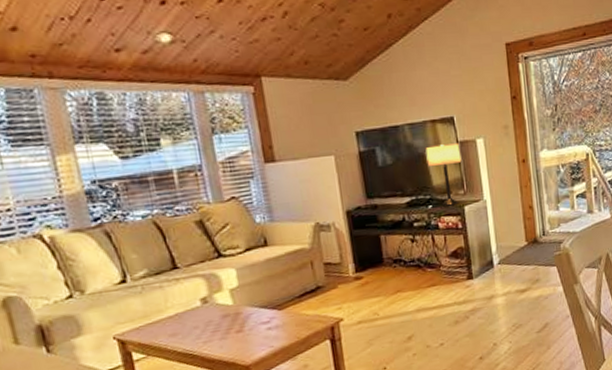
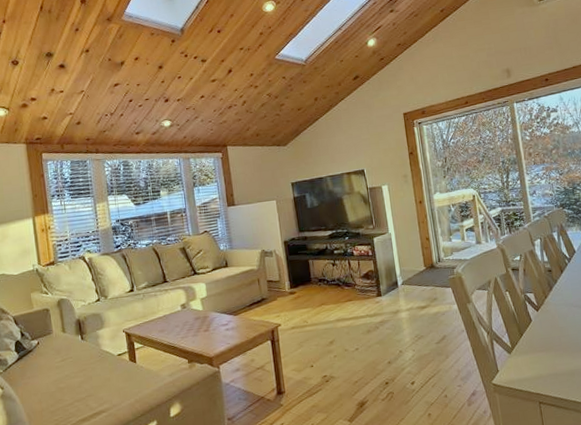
table lamp: present [425,143,462,207] -> none [343,189,371,238]

